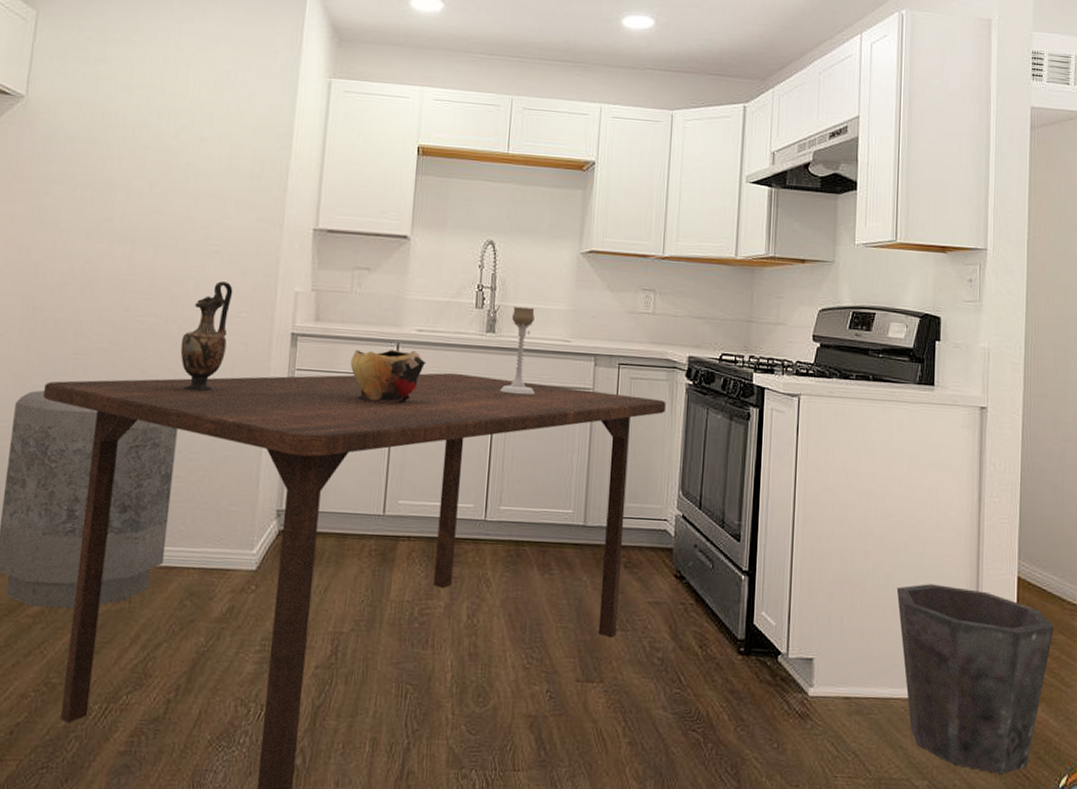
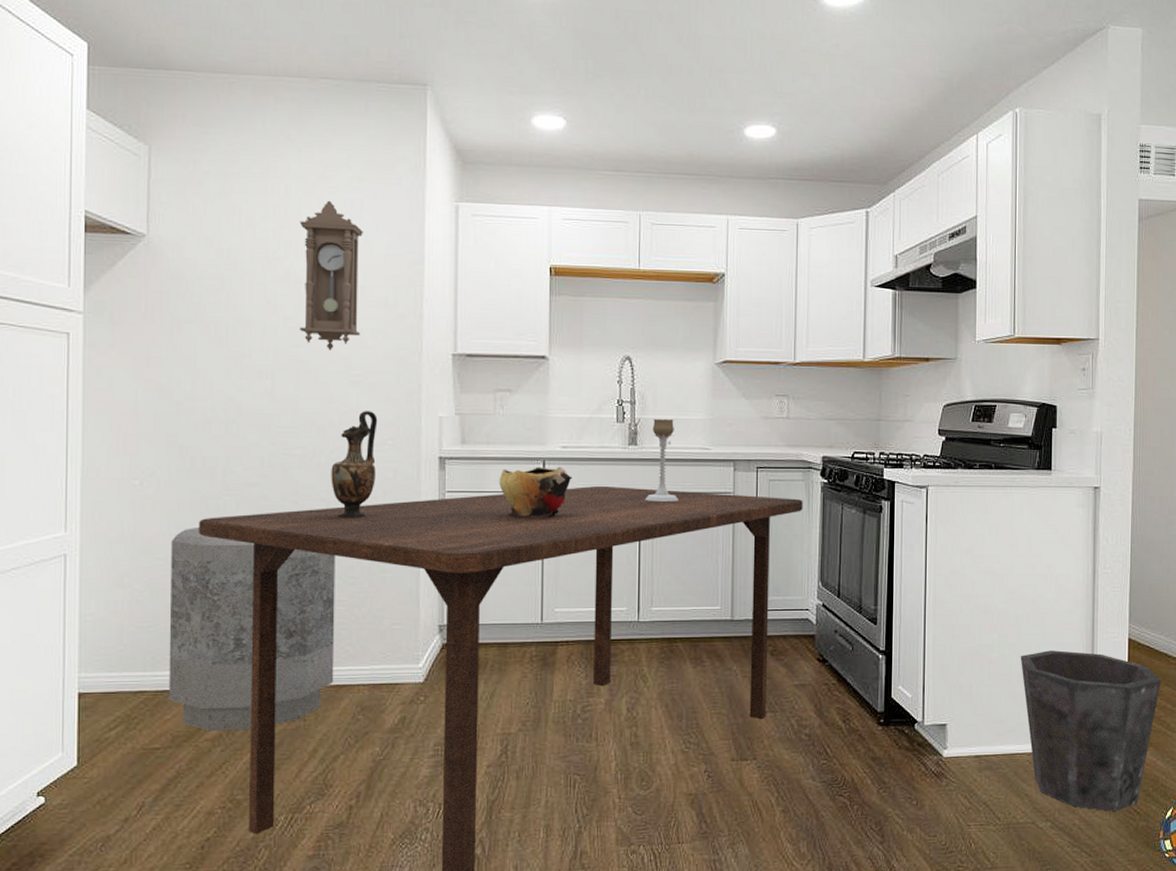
pendulum clock: none [164,70,235,219] -> present [300,200,363,351]

